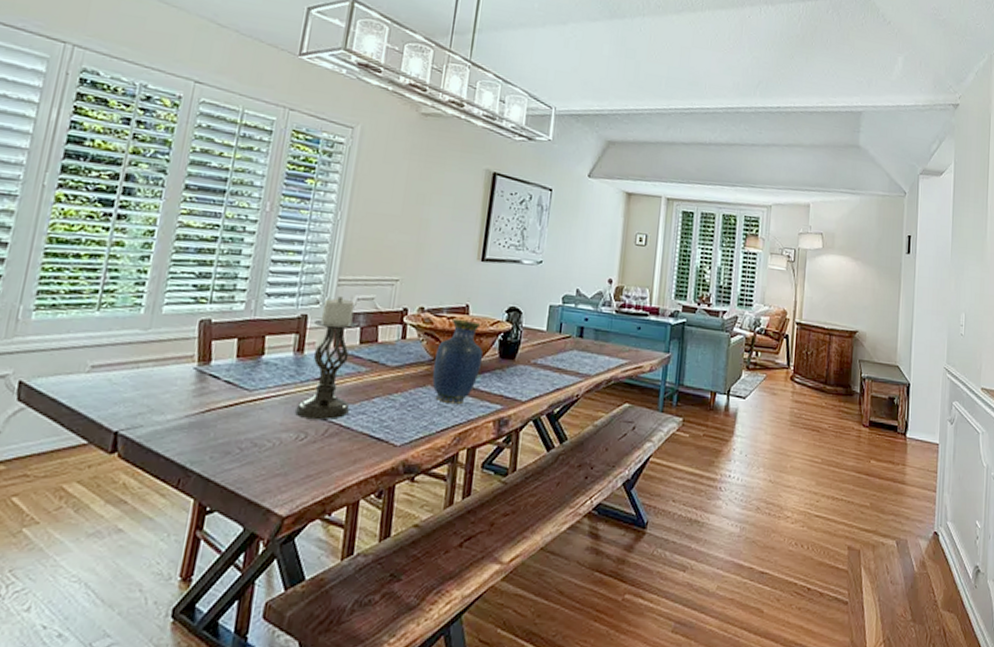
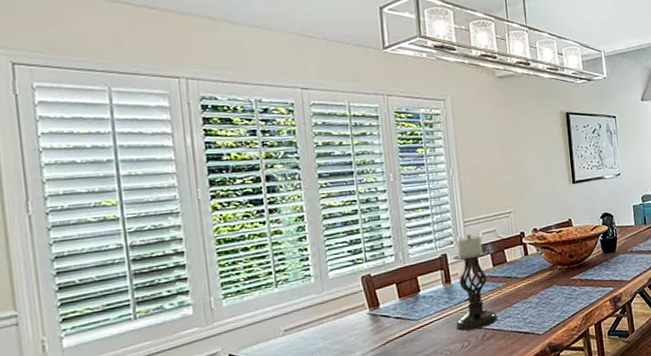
vase: present [432,318,484,405] -> none [554,230,591,296]

